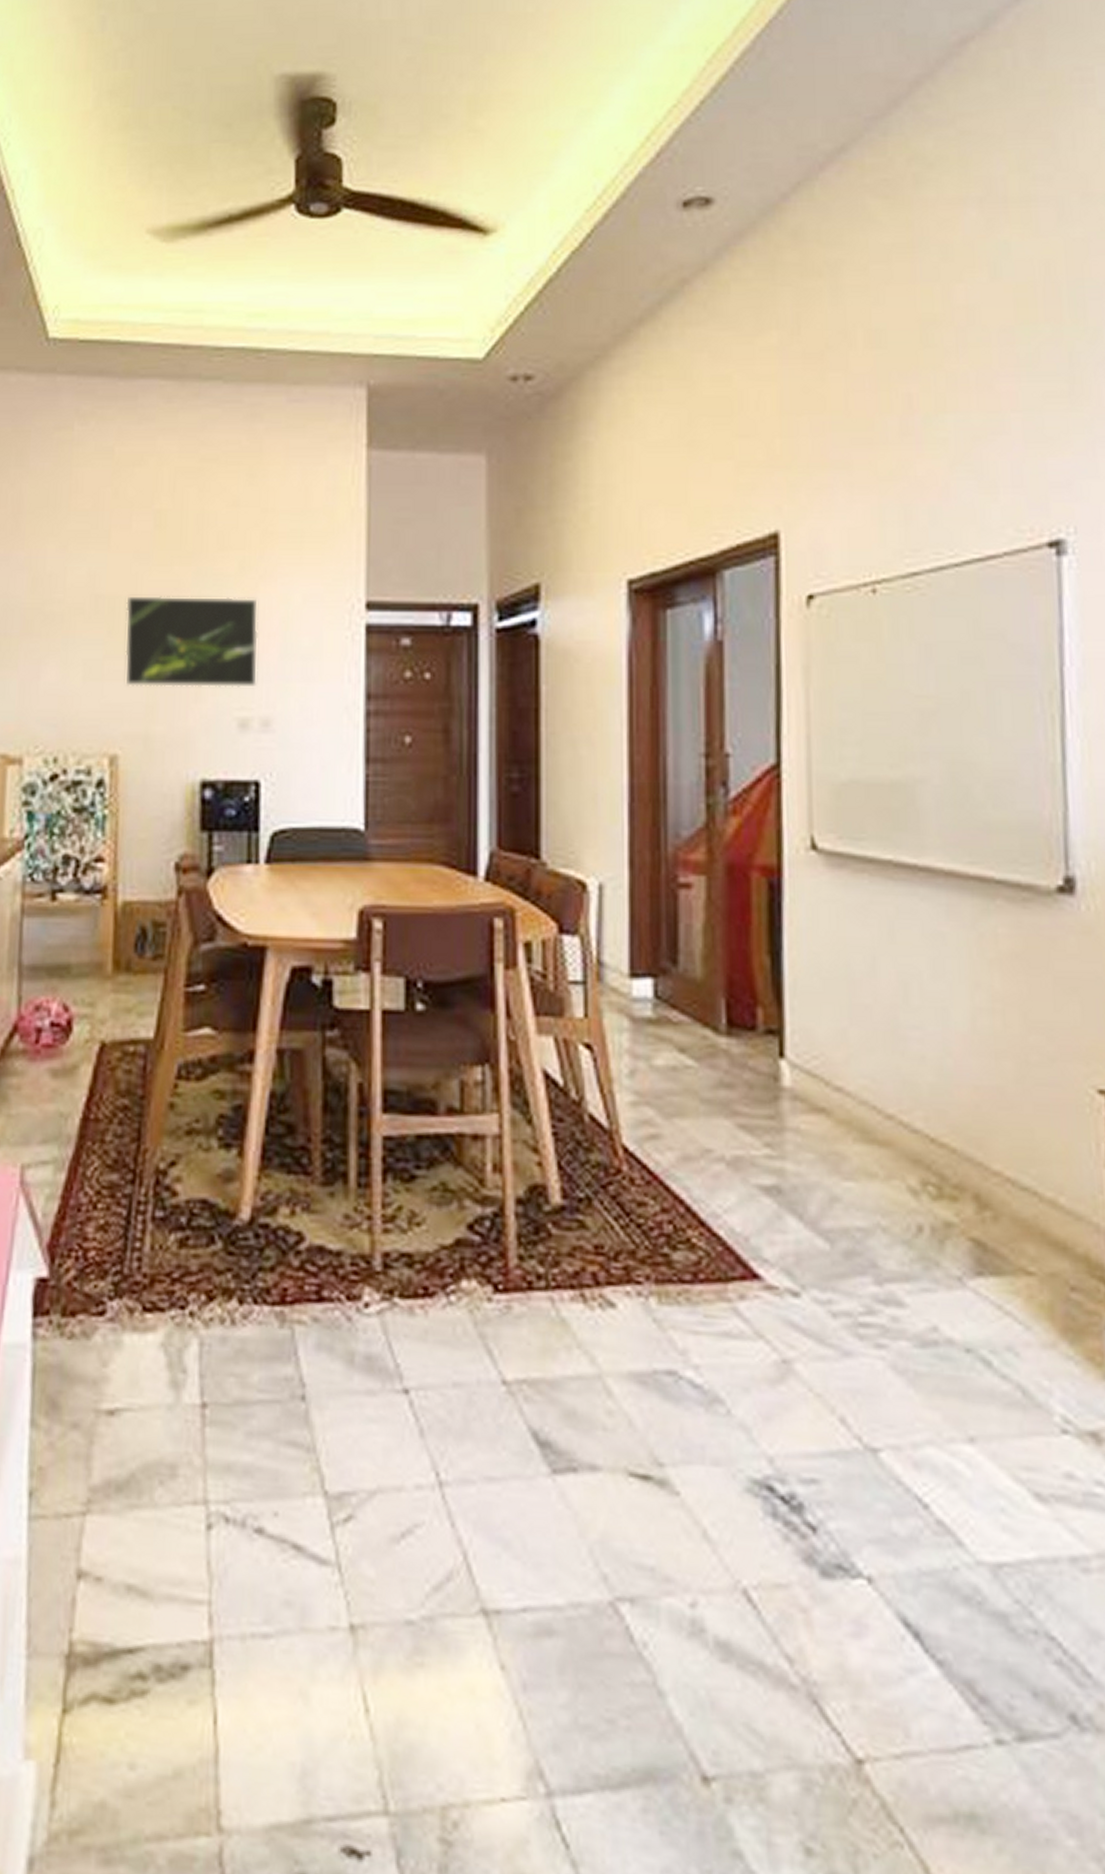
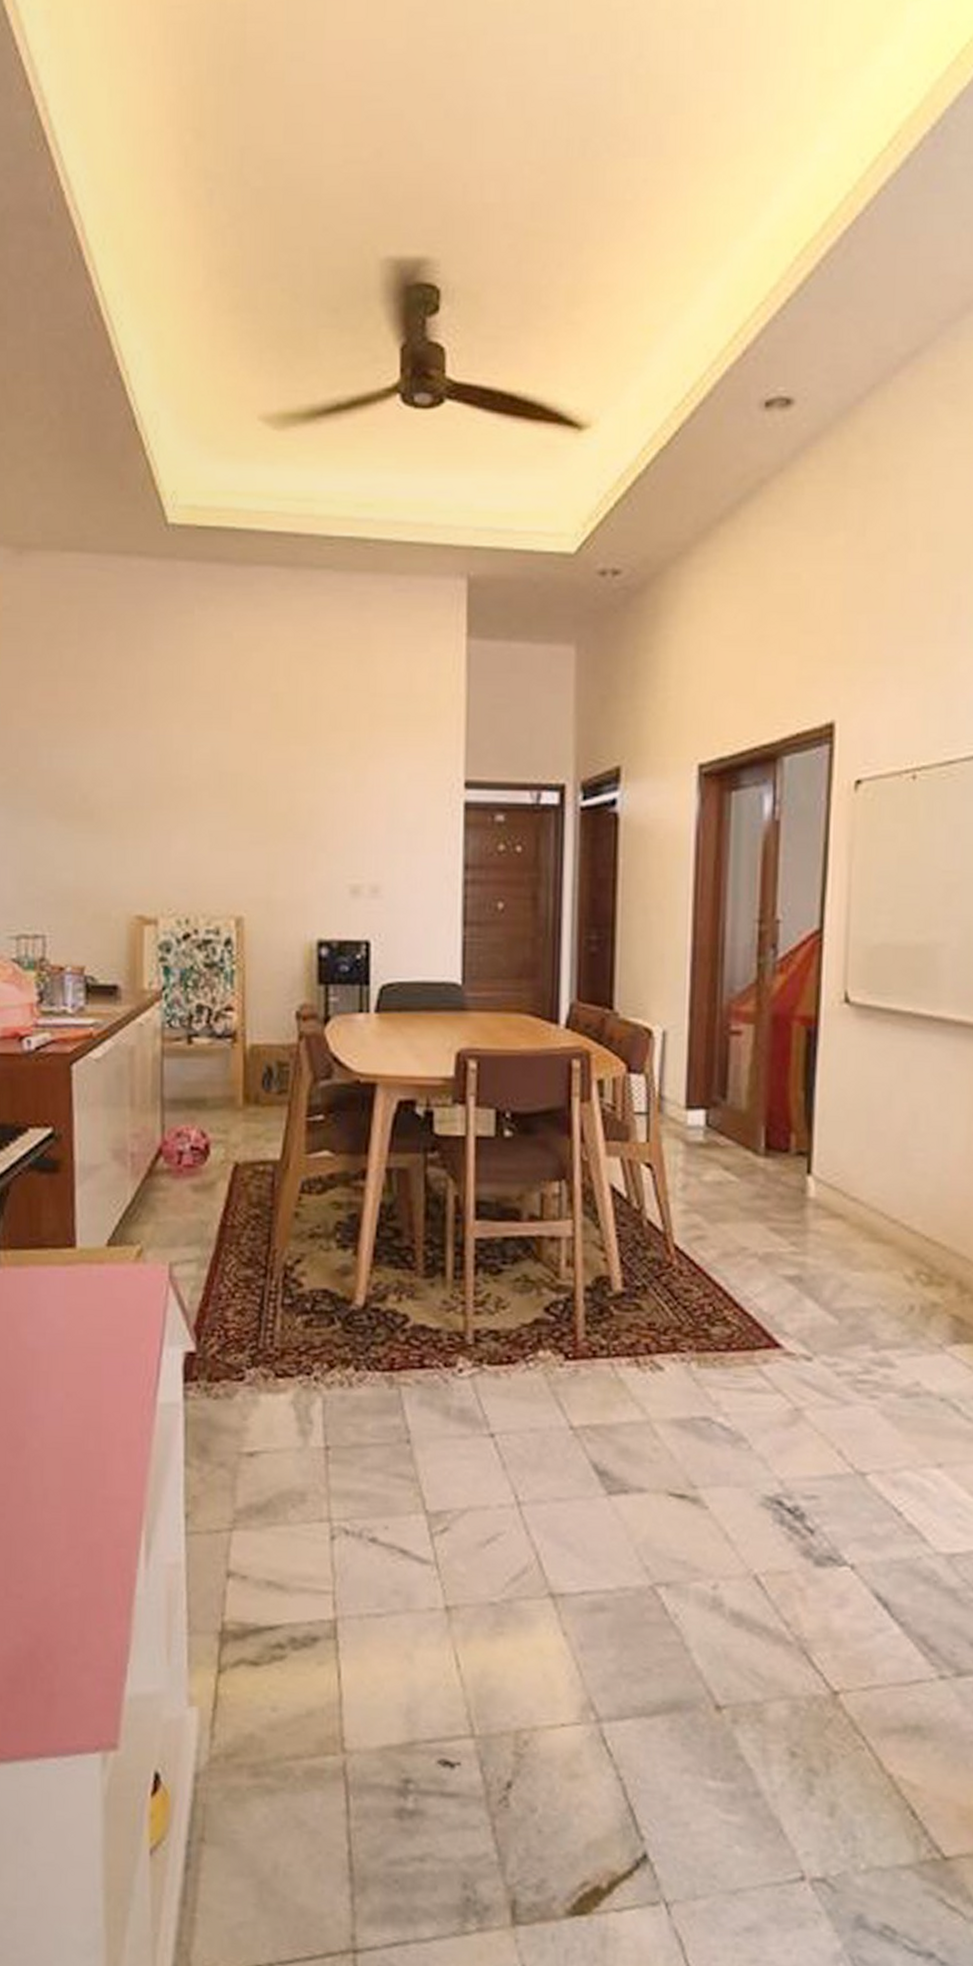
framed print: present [124,596,259,687] -> none [247,773,368,858]

